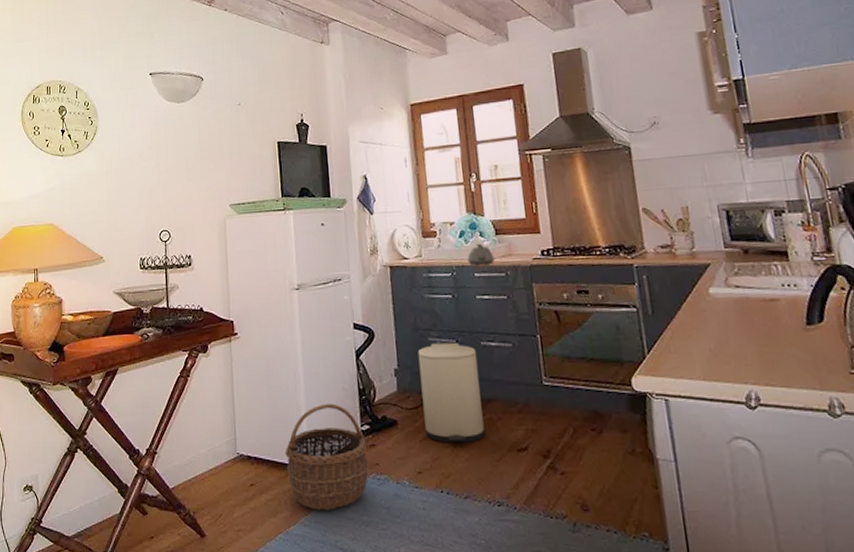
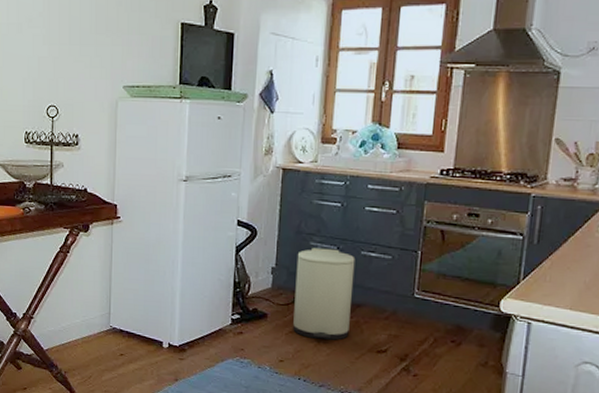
wicker basket: present [285,403,368,510] -> none [156,291,235,383]
teapot: present [467,243,495,266] -> none [363,155,392,179]

